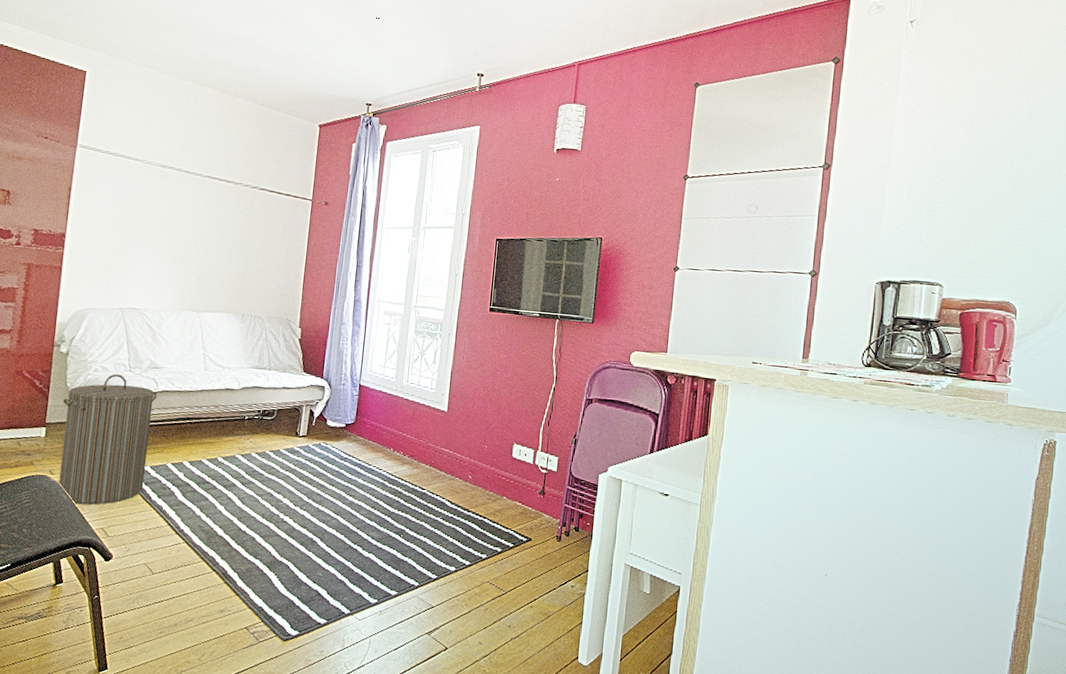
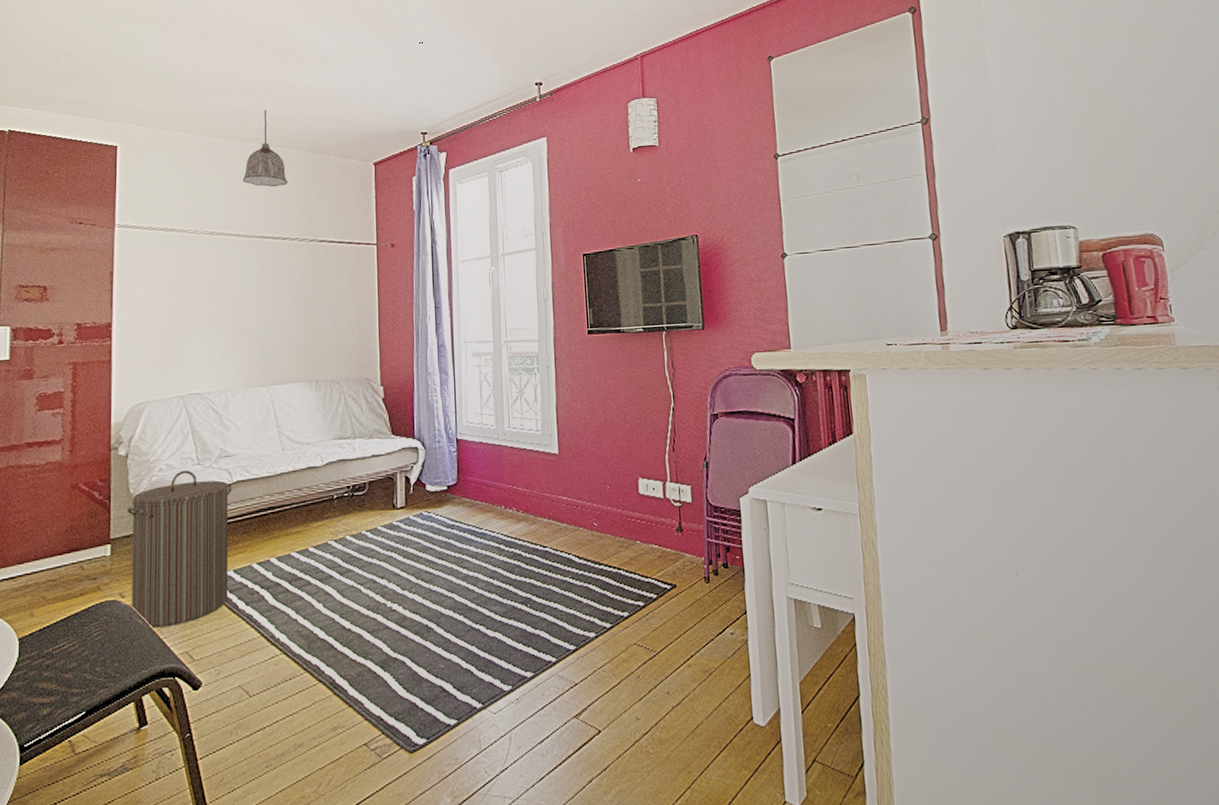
pendant lamp: none [197,59,239,133] -> present [242,110,288,187]

